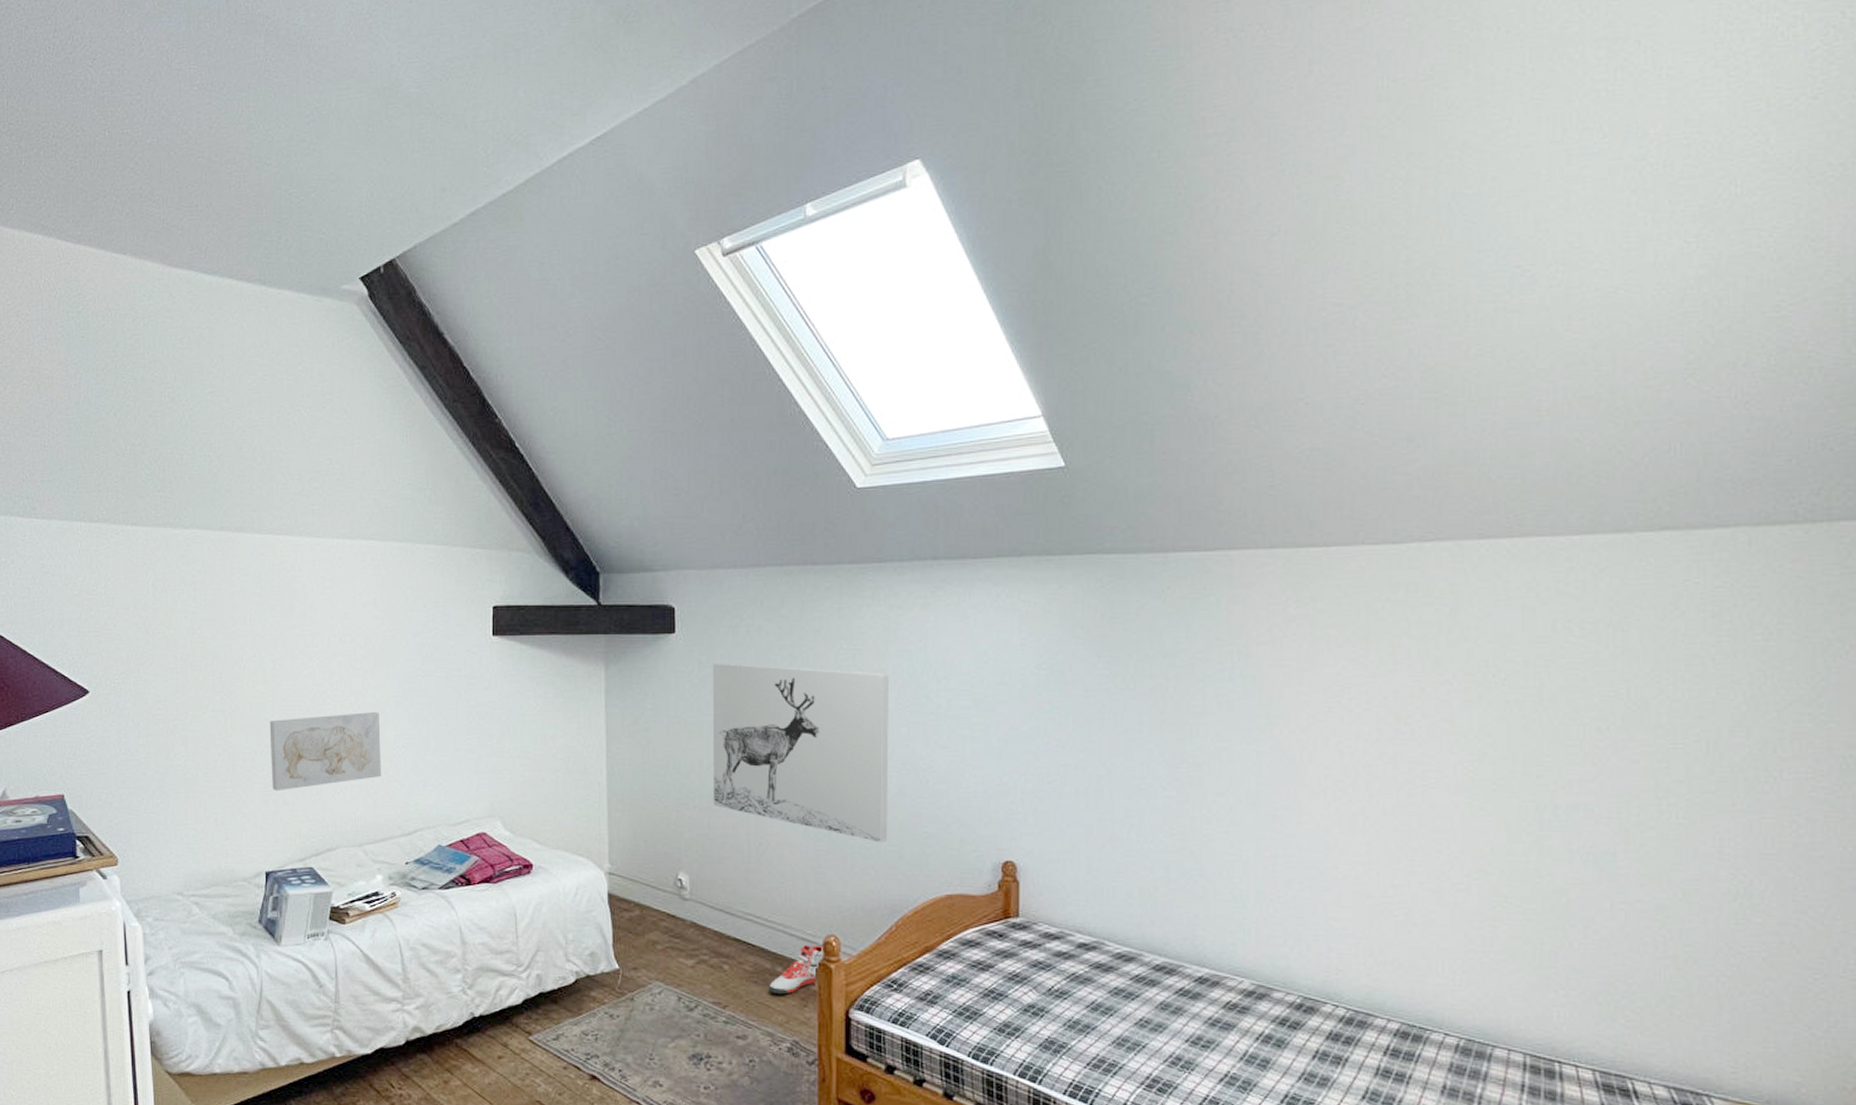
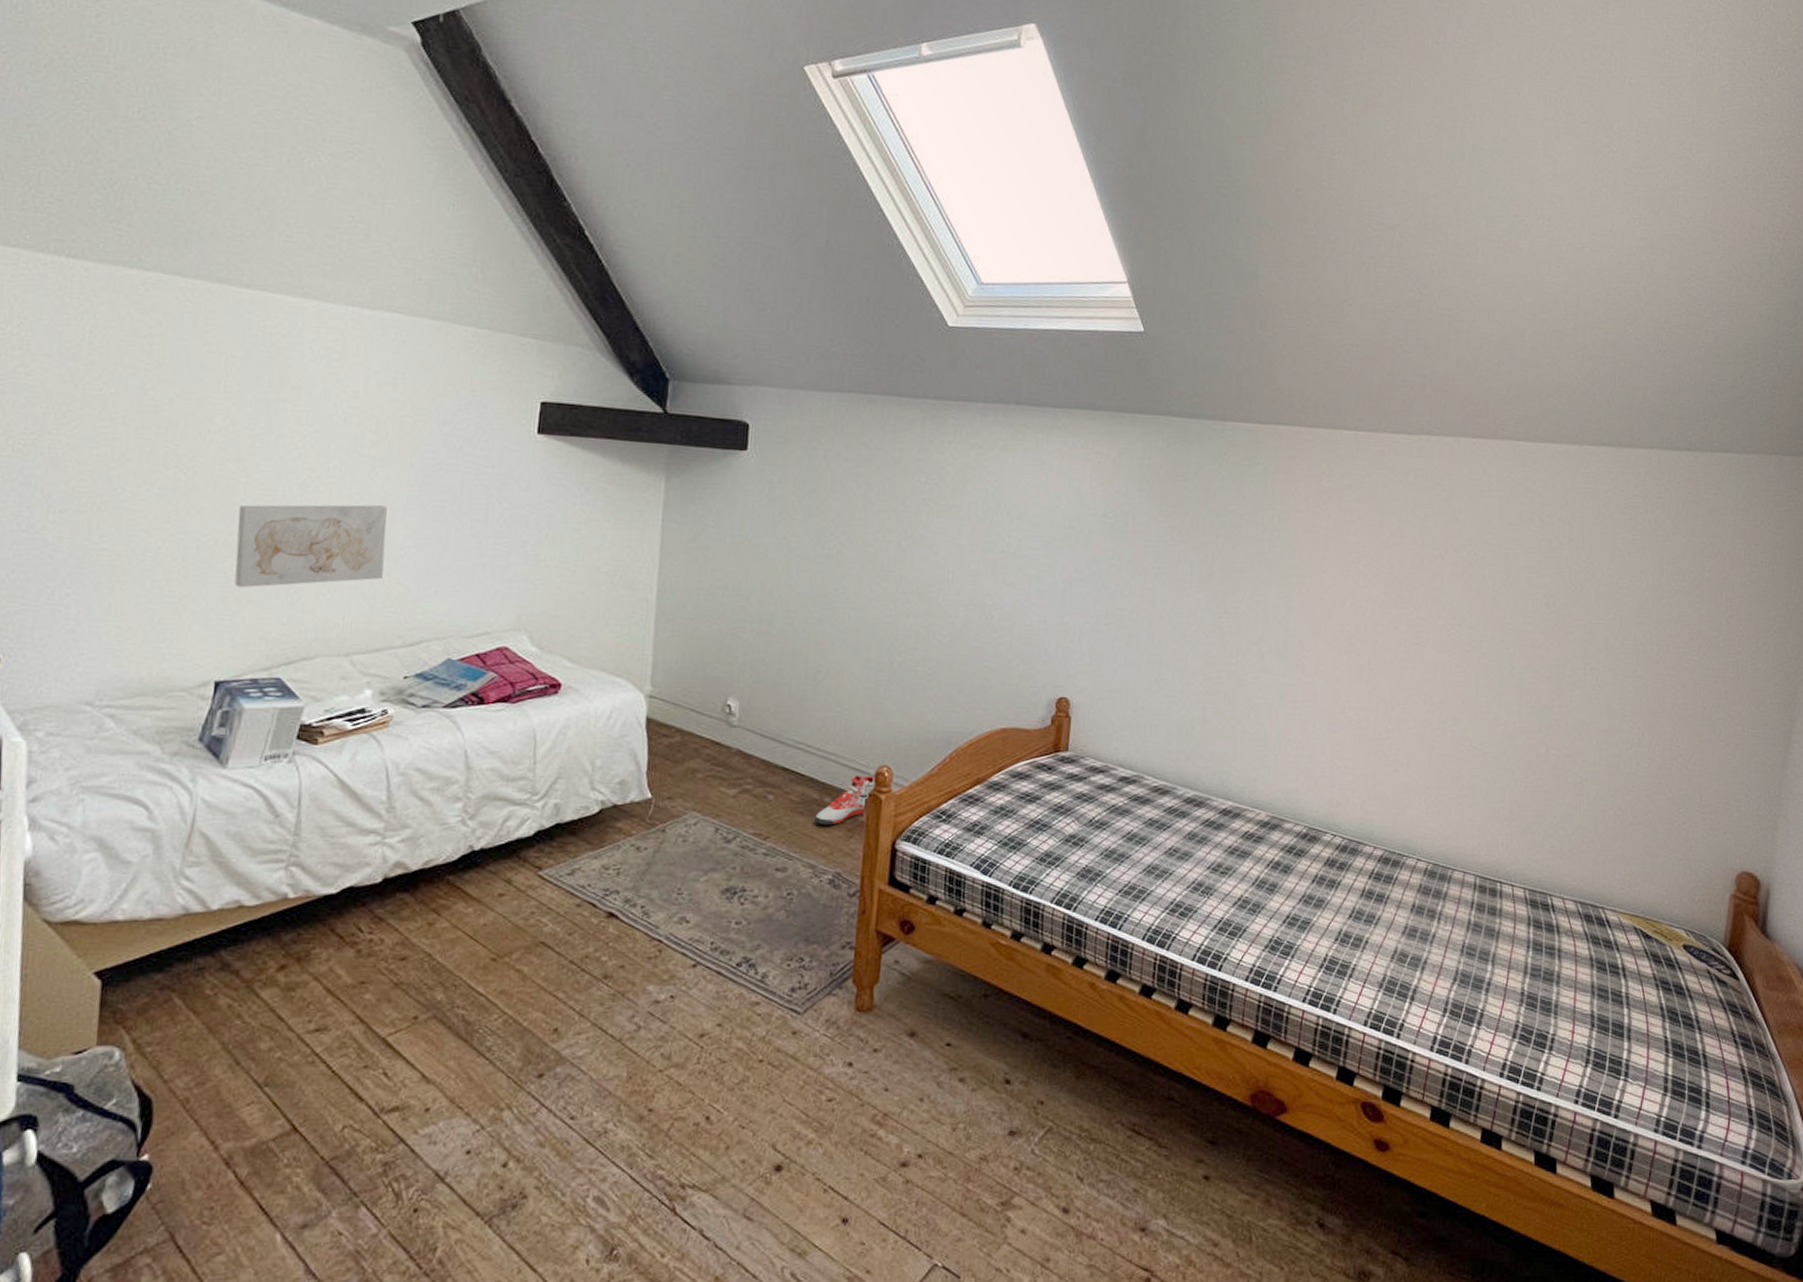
wall art: present [712,662,889,843] -> none [772,484,964,676]

